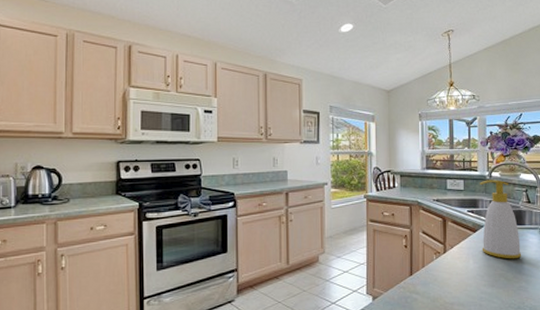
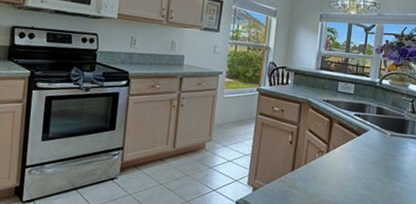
soap bottle: present [480,179,522,259] -> none [363,86,400,165]

